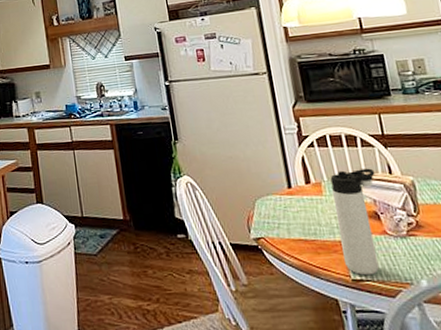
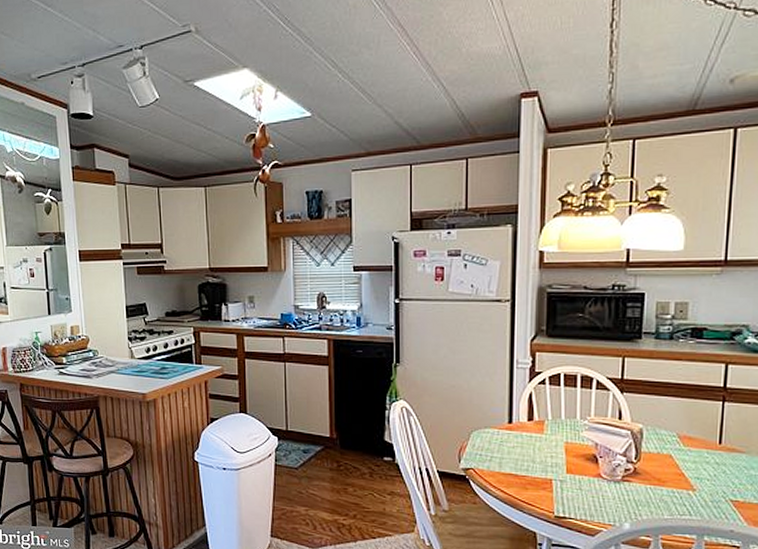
thermos bottle: present [330,168,380,276] -> none [552,411,604,514]

